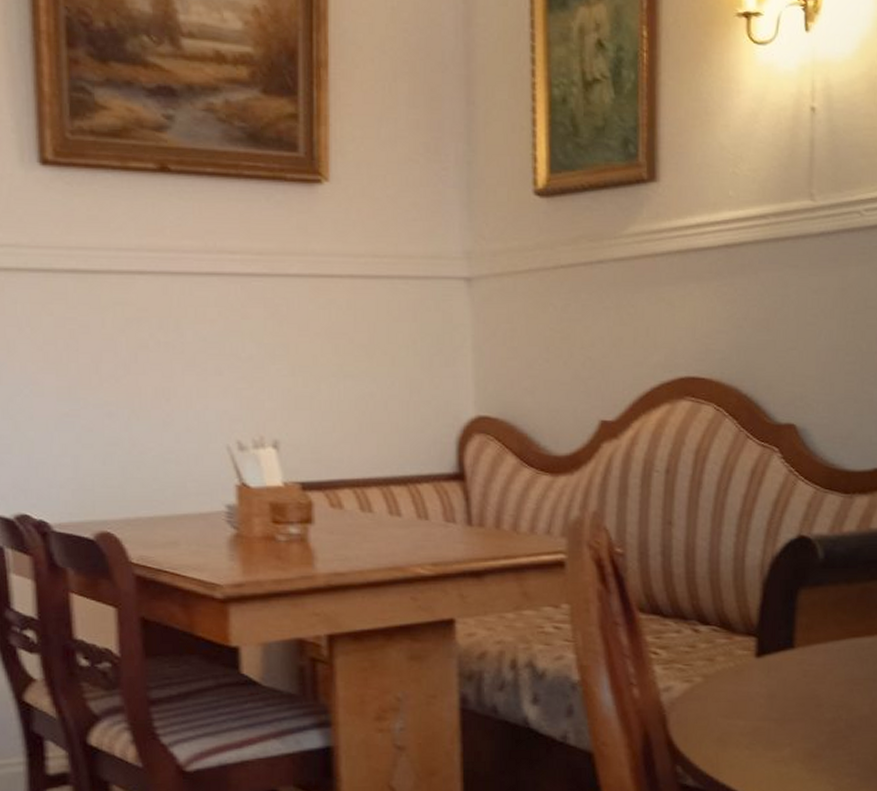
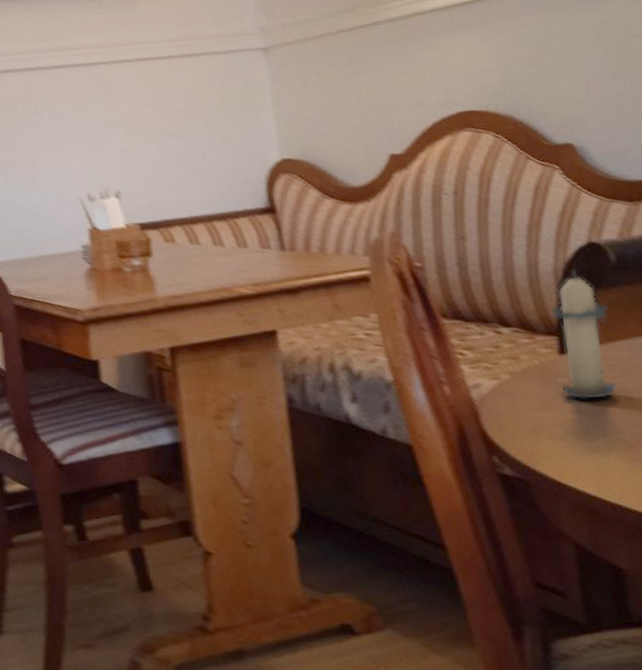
candle: none [752,564,811,707] -> present [550,269,617,400]

